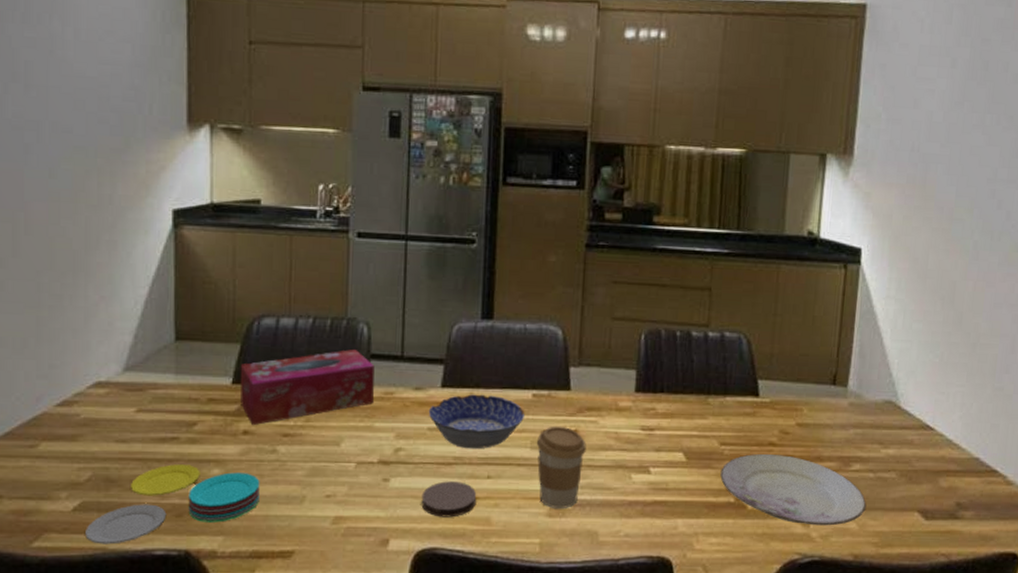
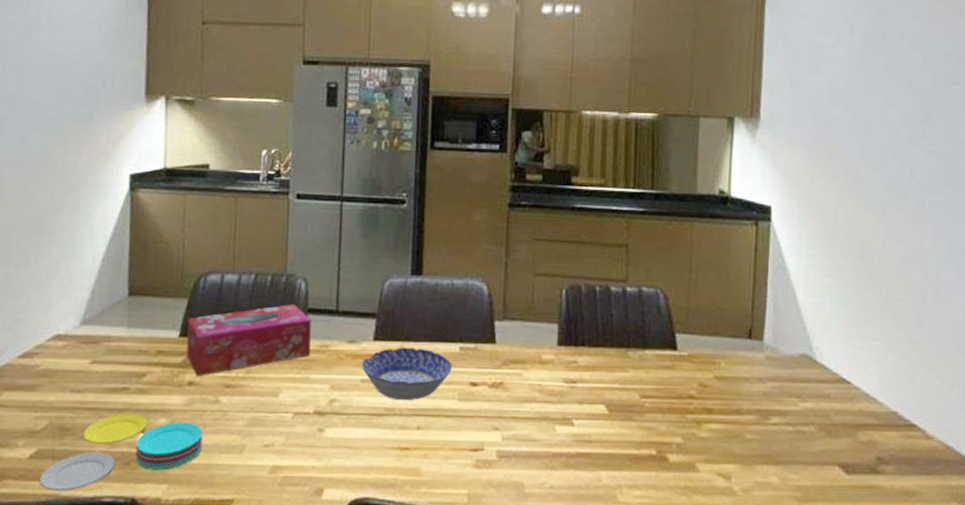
coaster: present [421,481,477,518] -> none [354,432,407,468]
coffee cup: present [536,426,586,508] -> none [463,378,512,460]
plate: present [720,453,867,526] -> none [642,406,787,479]

